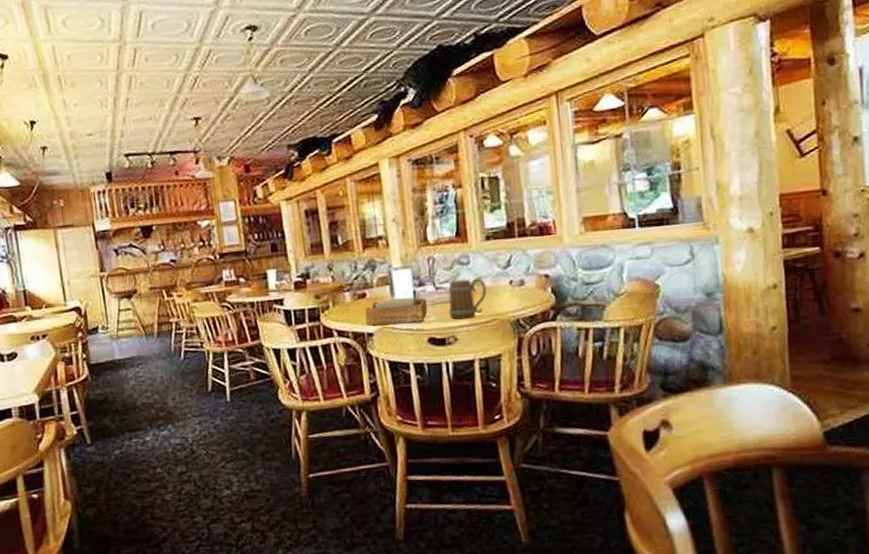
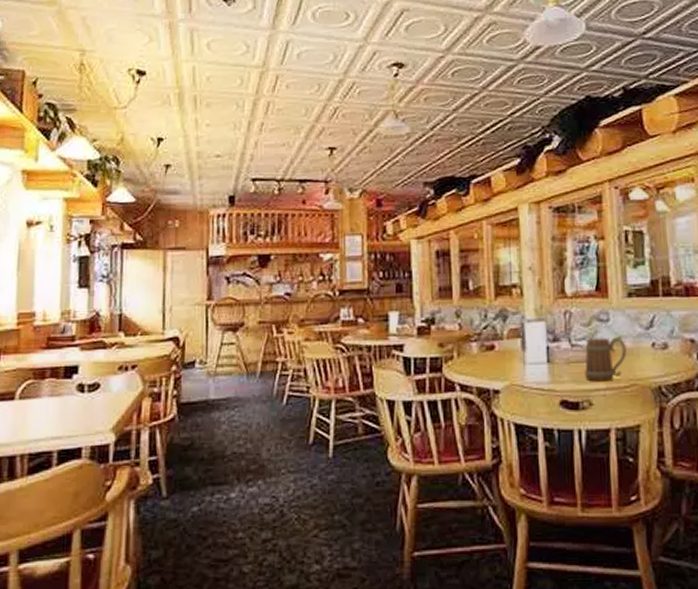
napkin holder: present [364,297,428,326] -> none [491,353,561,382]

